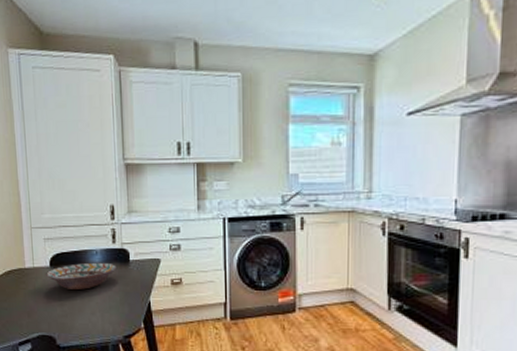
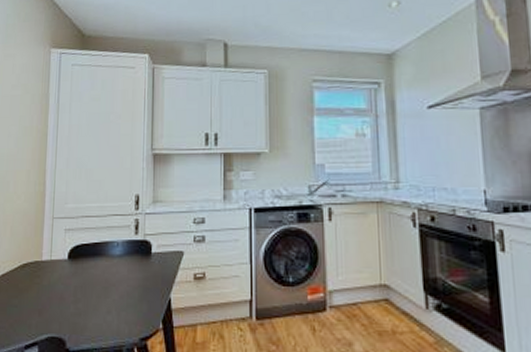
decorative bowl: present [46,262,117,290] -> none [63,255,137,285]

